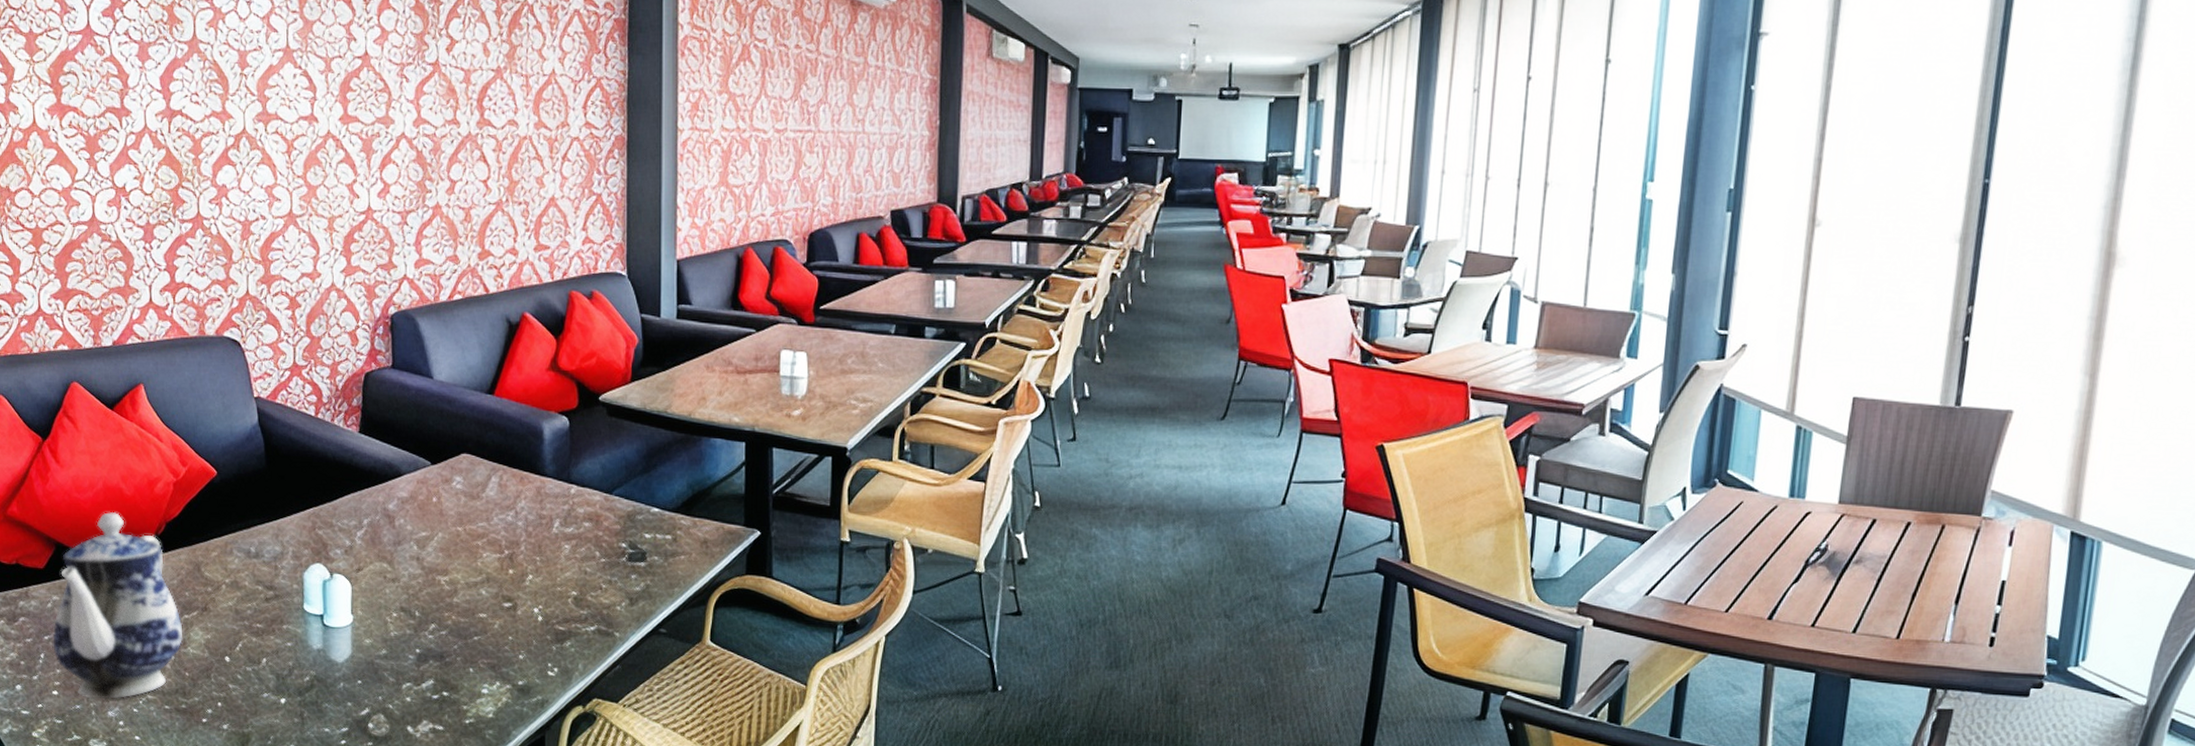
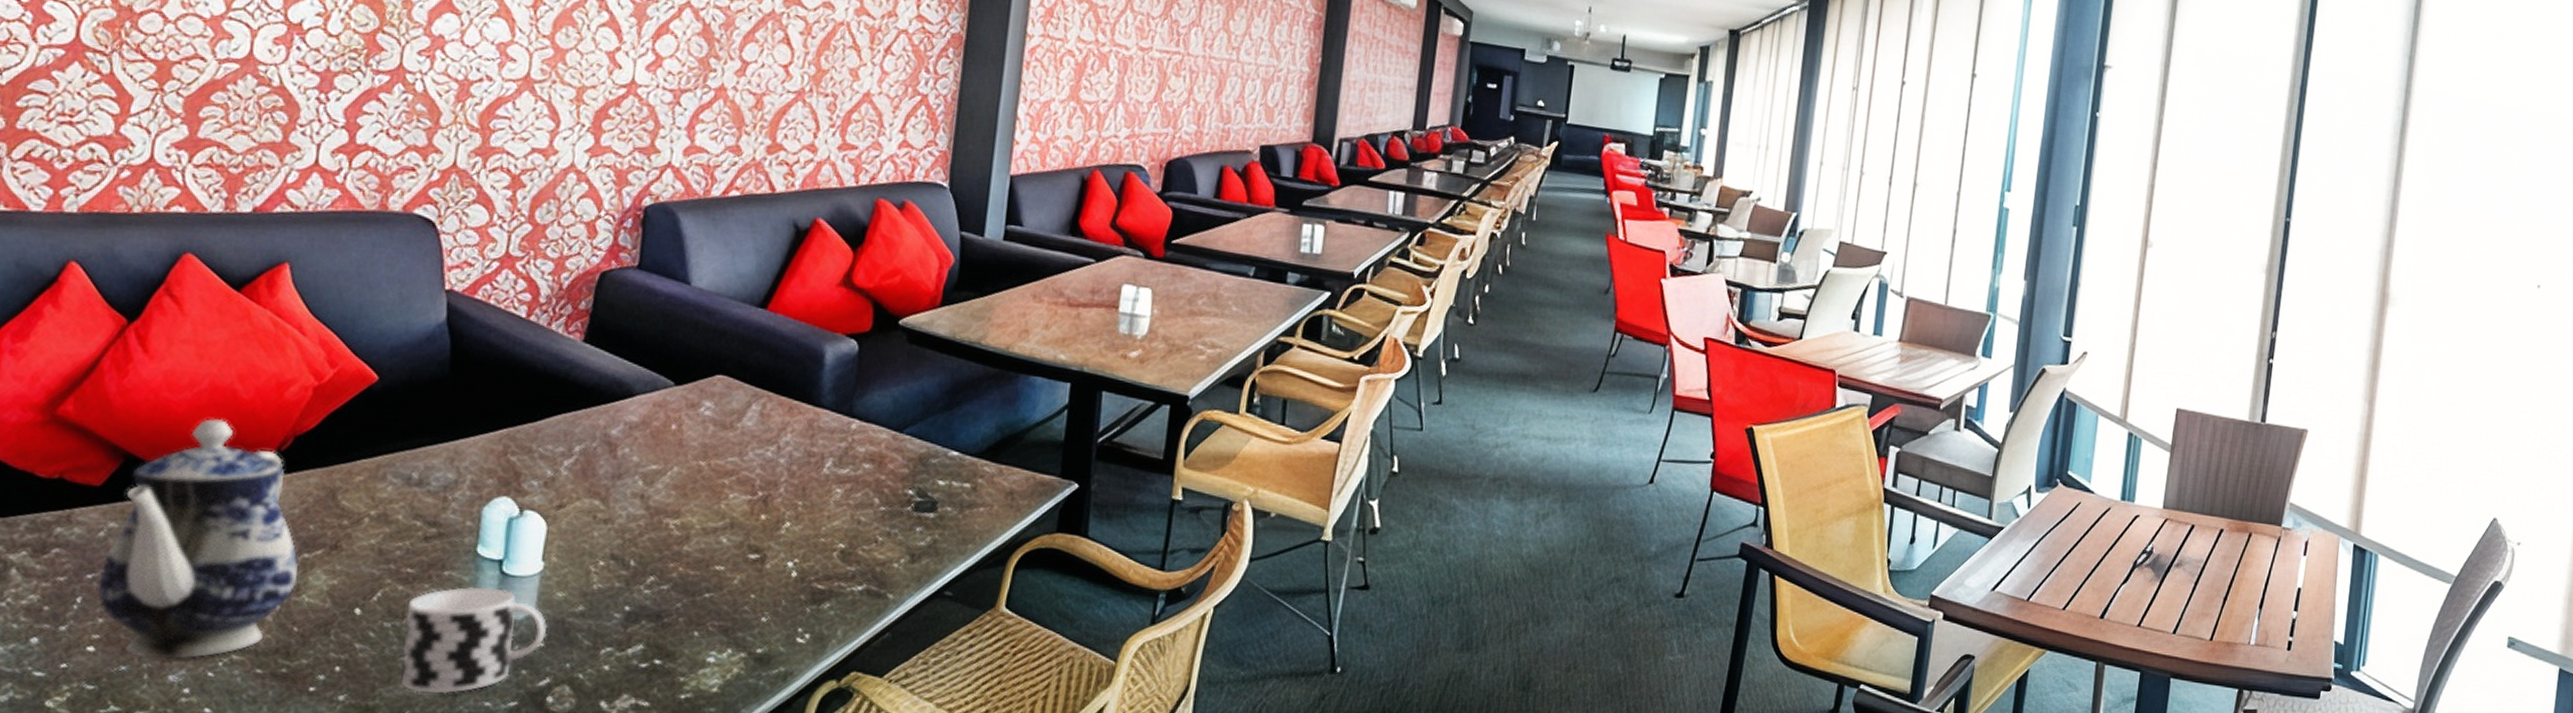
cup: none [261,637,362,723] -> present [401,586,548,694]

